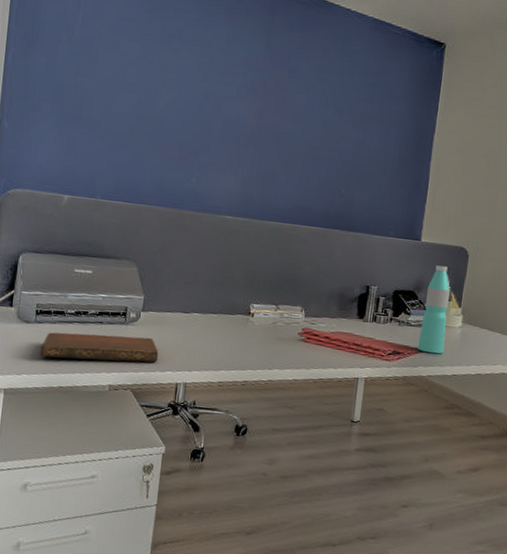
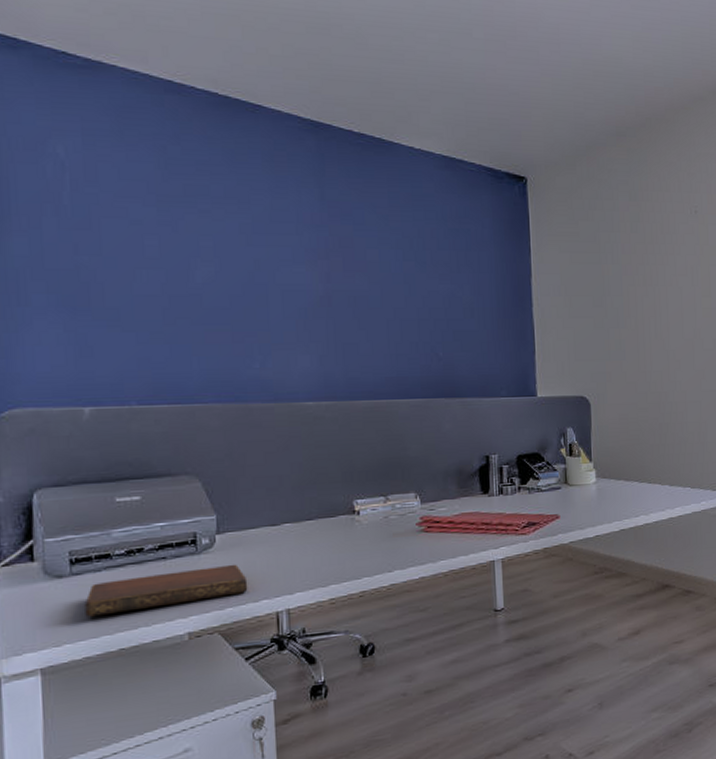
water bottle: present [418,265,450,354] -> none [553,420,583,518]

